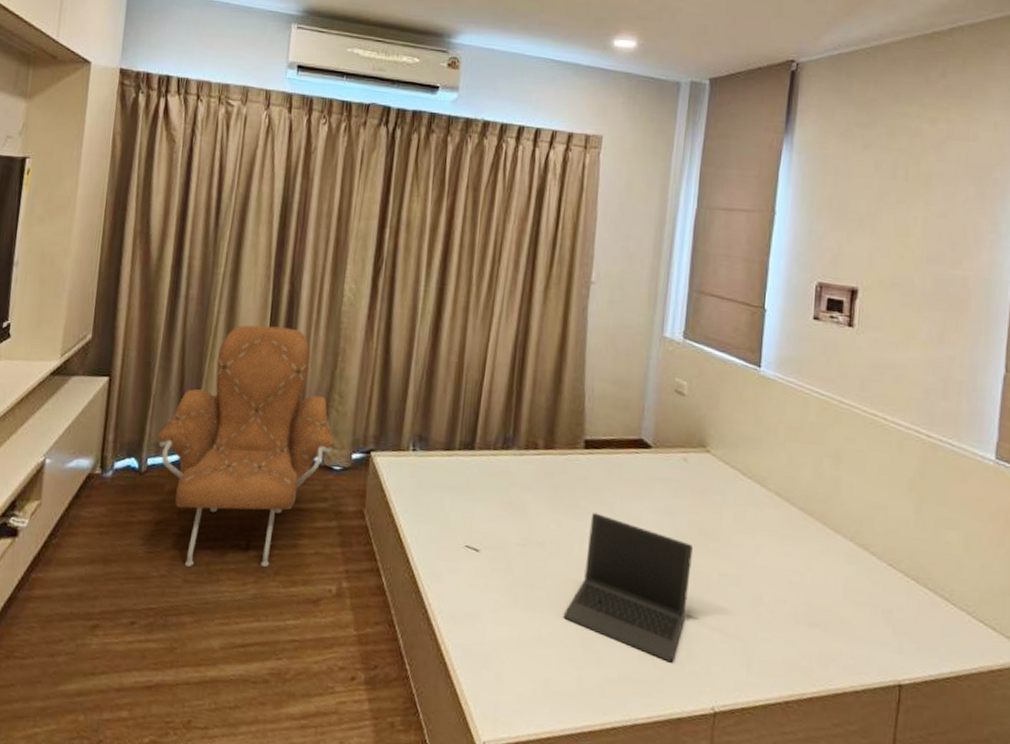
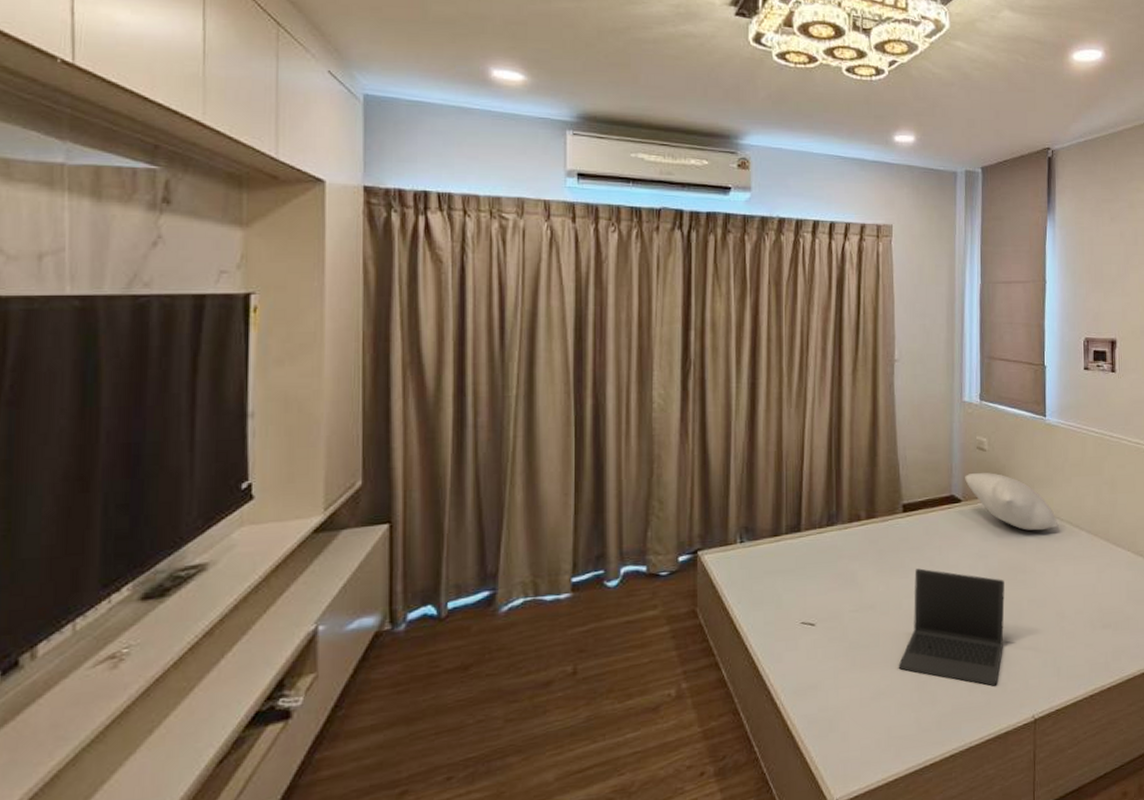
armchair: present [158,325,334,568] -> none [457,442,658,707]
pillow: none [658,418,765,498] -> present [965,472,1059,531]

